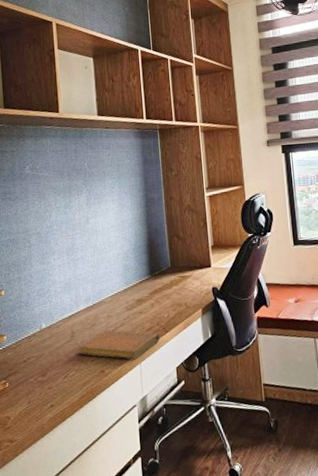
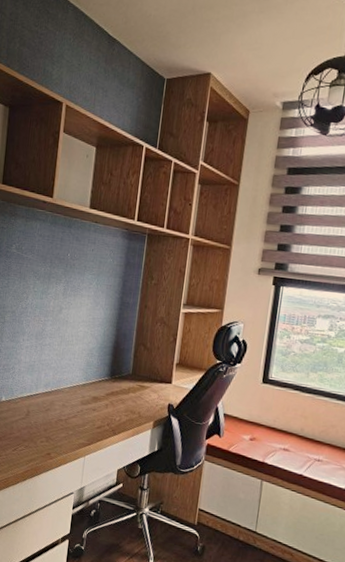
notebook: present [80,330,160,359] -> none [32,417,108,451]

